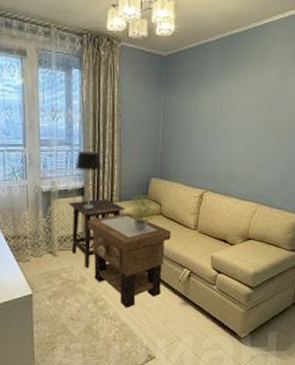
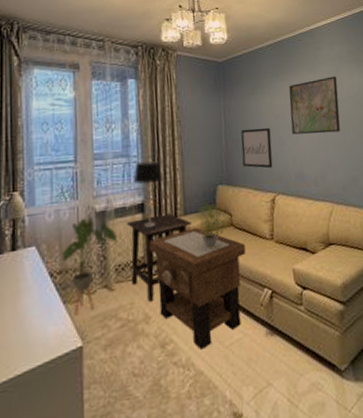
house plant: none [14,195,60,272] -> present [61,217,117,316]
wall art: none [177,127,207,167] -> present [241,127,273,169]
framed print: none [229,78,284,137] -> present [289,76,341,135]

